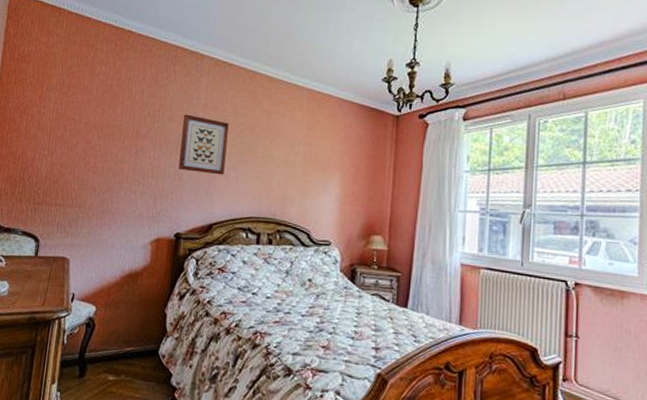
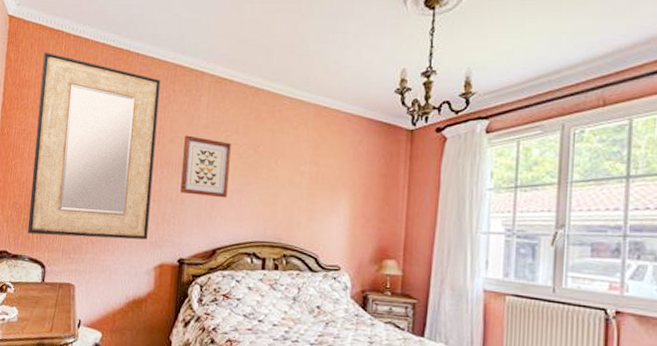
home mirror: none [21,28,162,215] -> present [27,52,161,240]

